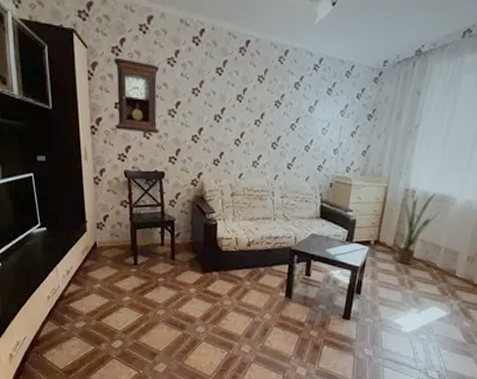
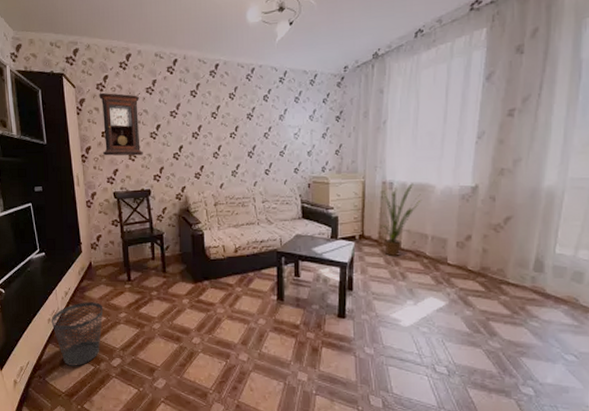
wastebasket: none [51,282,107,345] -> present [51,302,103,366]

